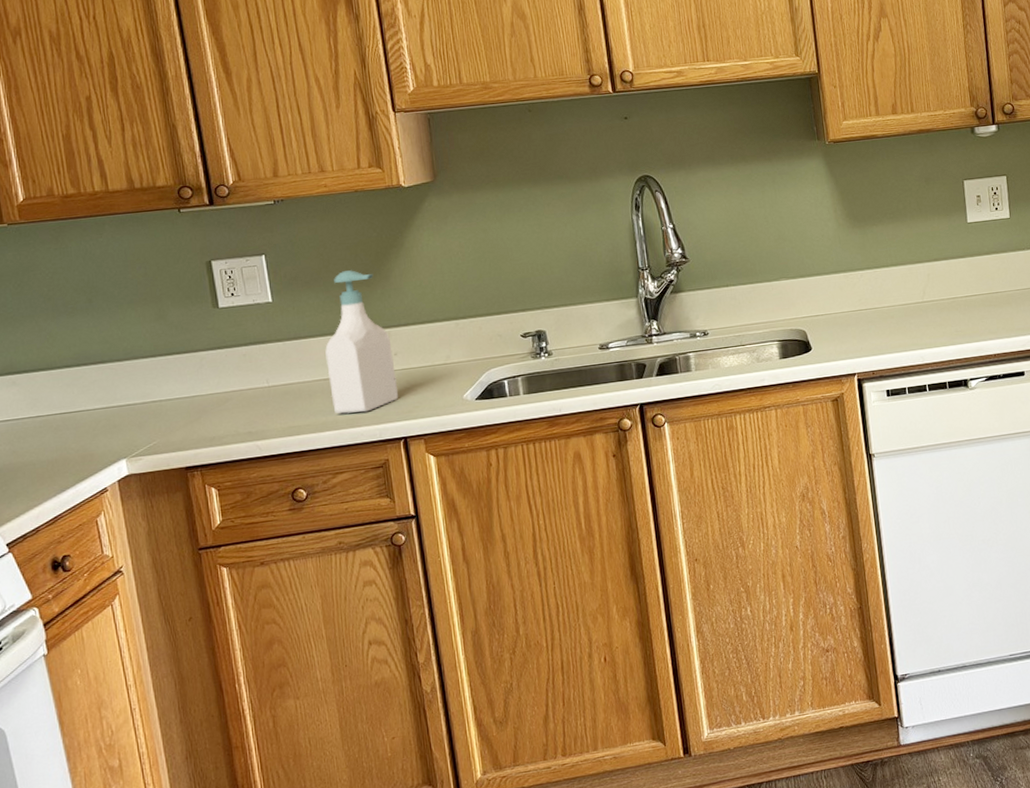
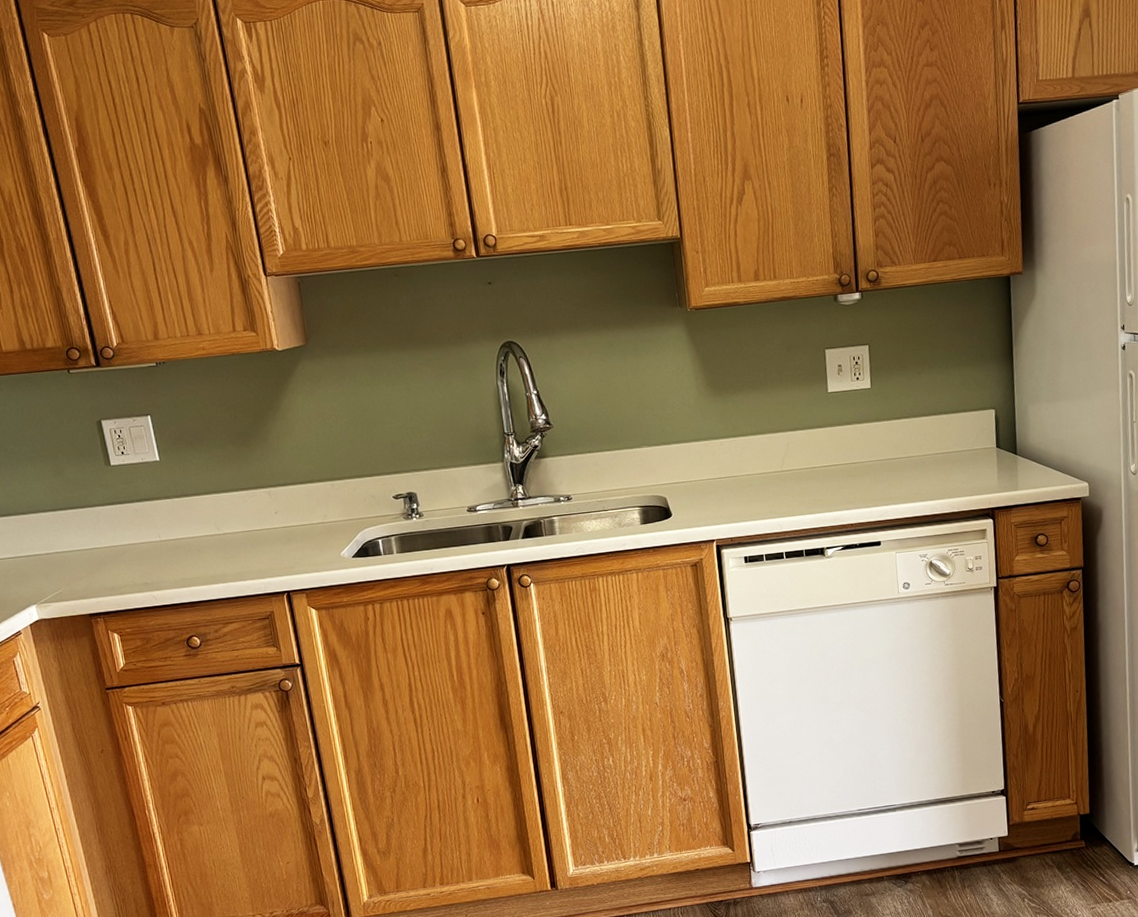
soap bottle: present [325,270,399,415] -> none [210,431,281,568]

